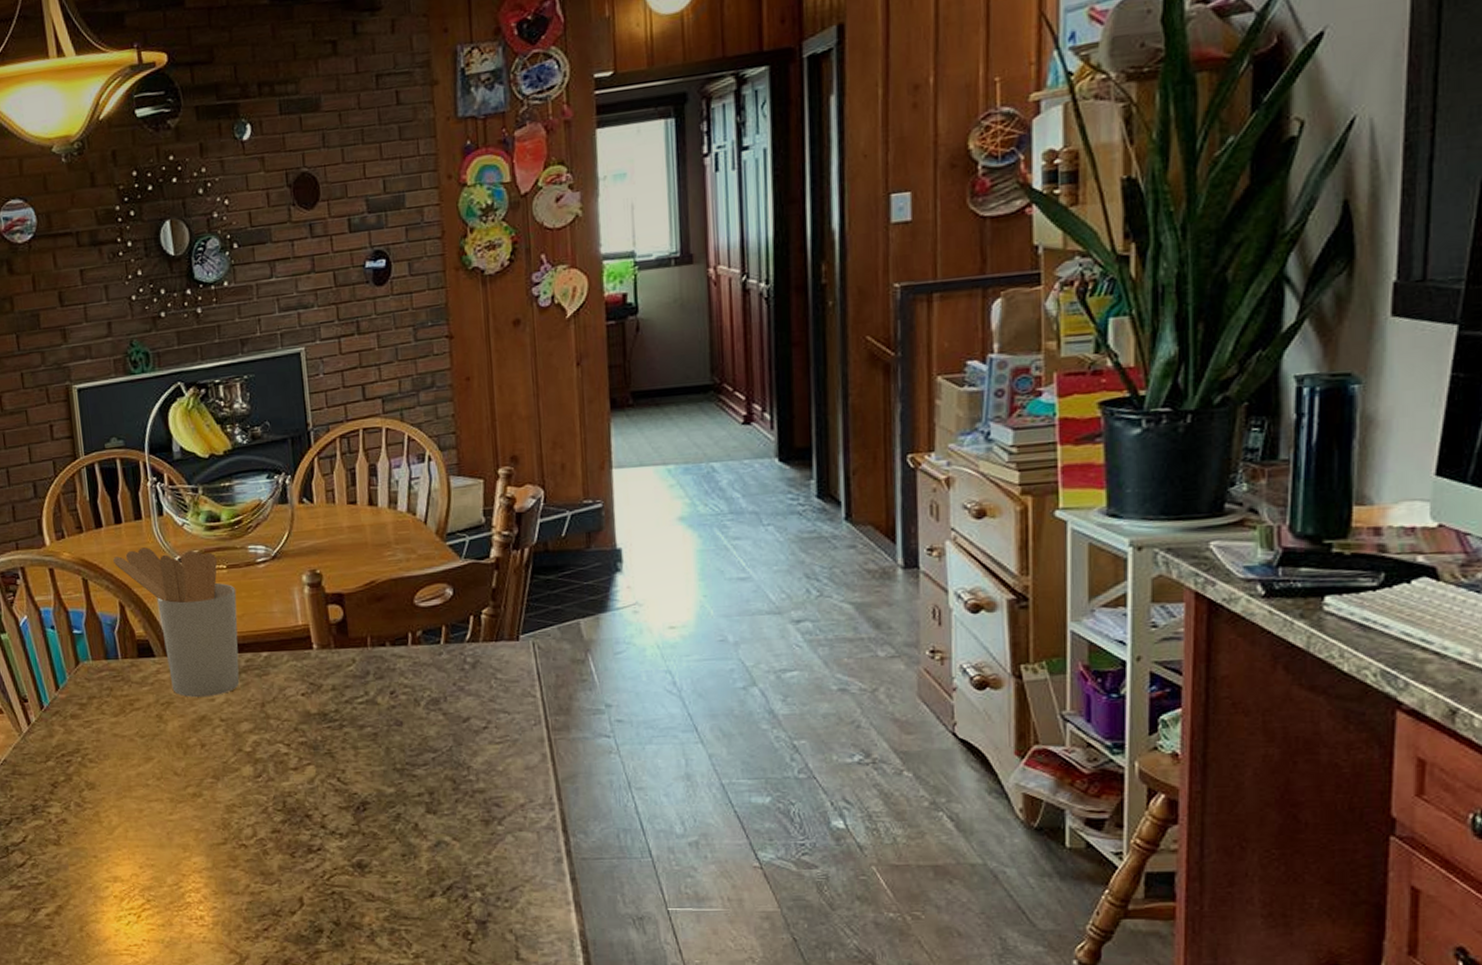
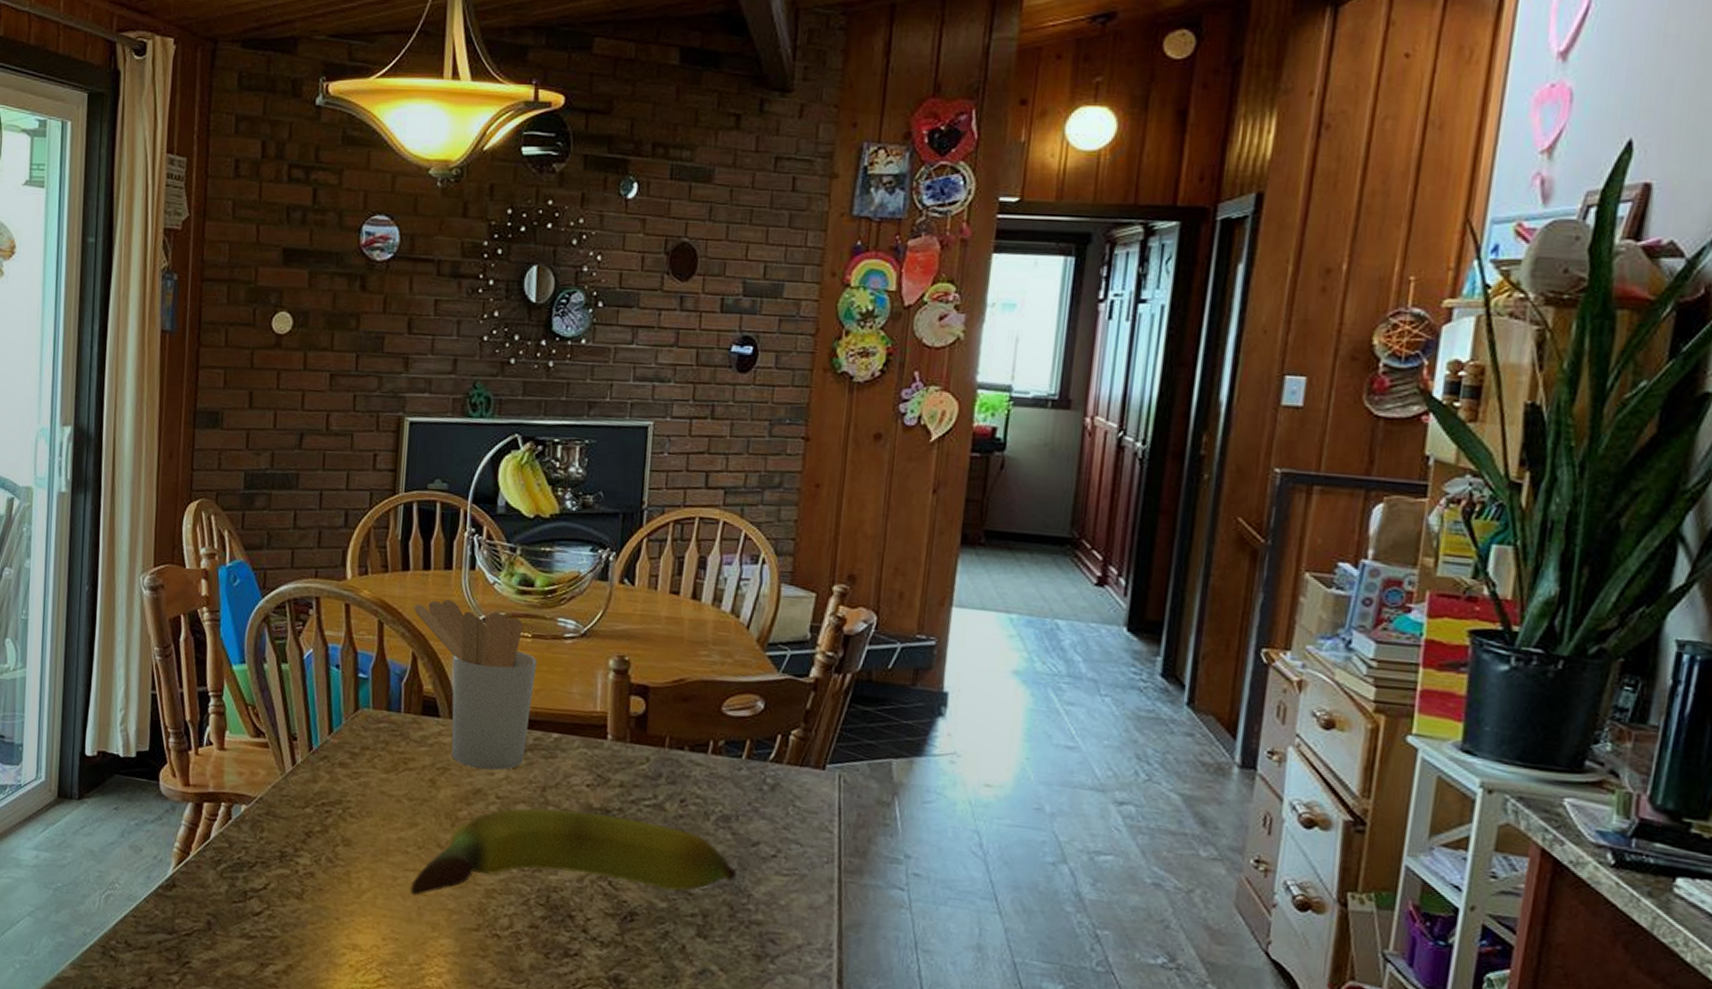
fruit: none [156,717,453,823] -> present [410,808,736,896]

